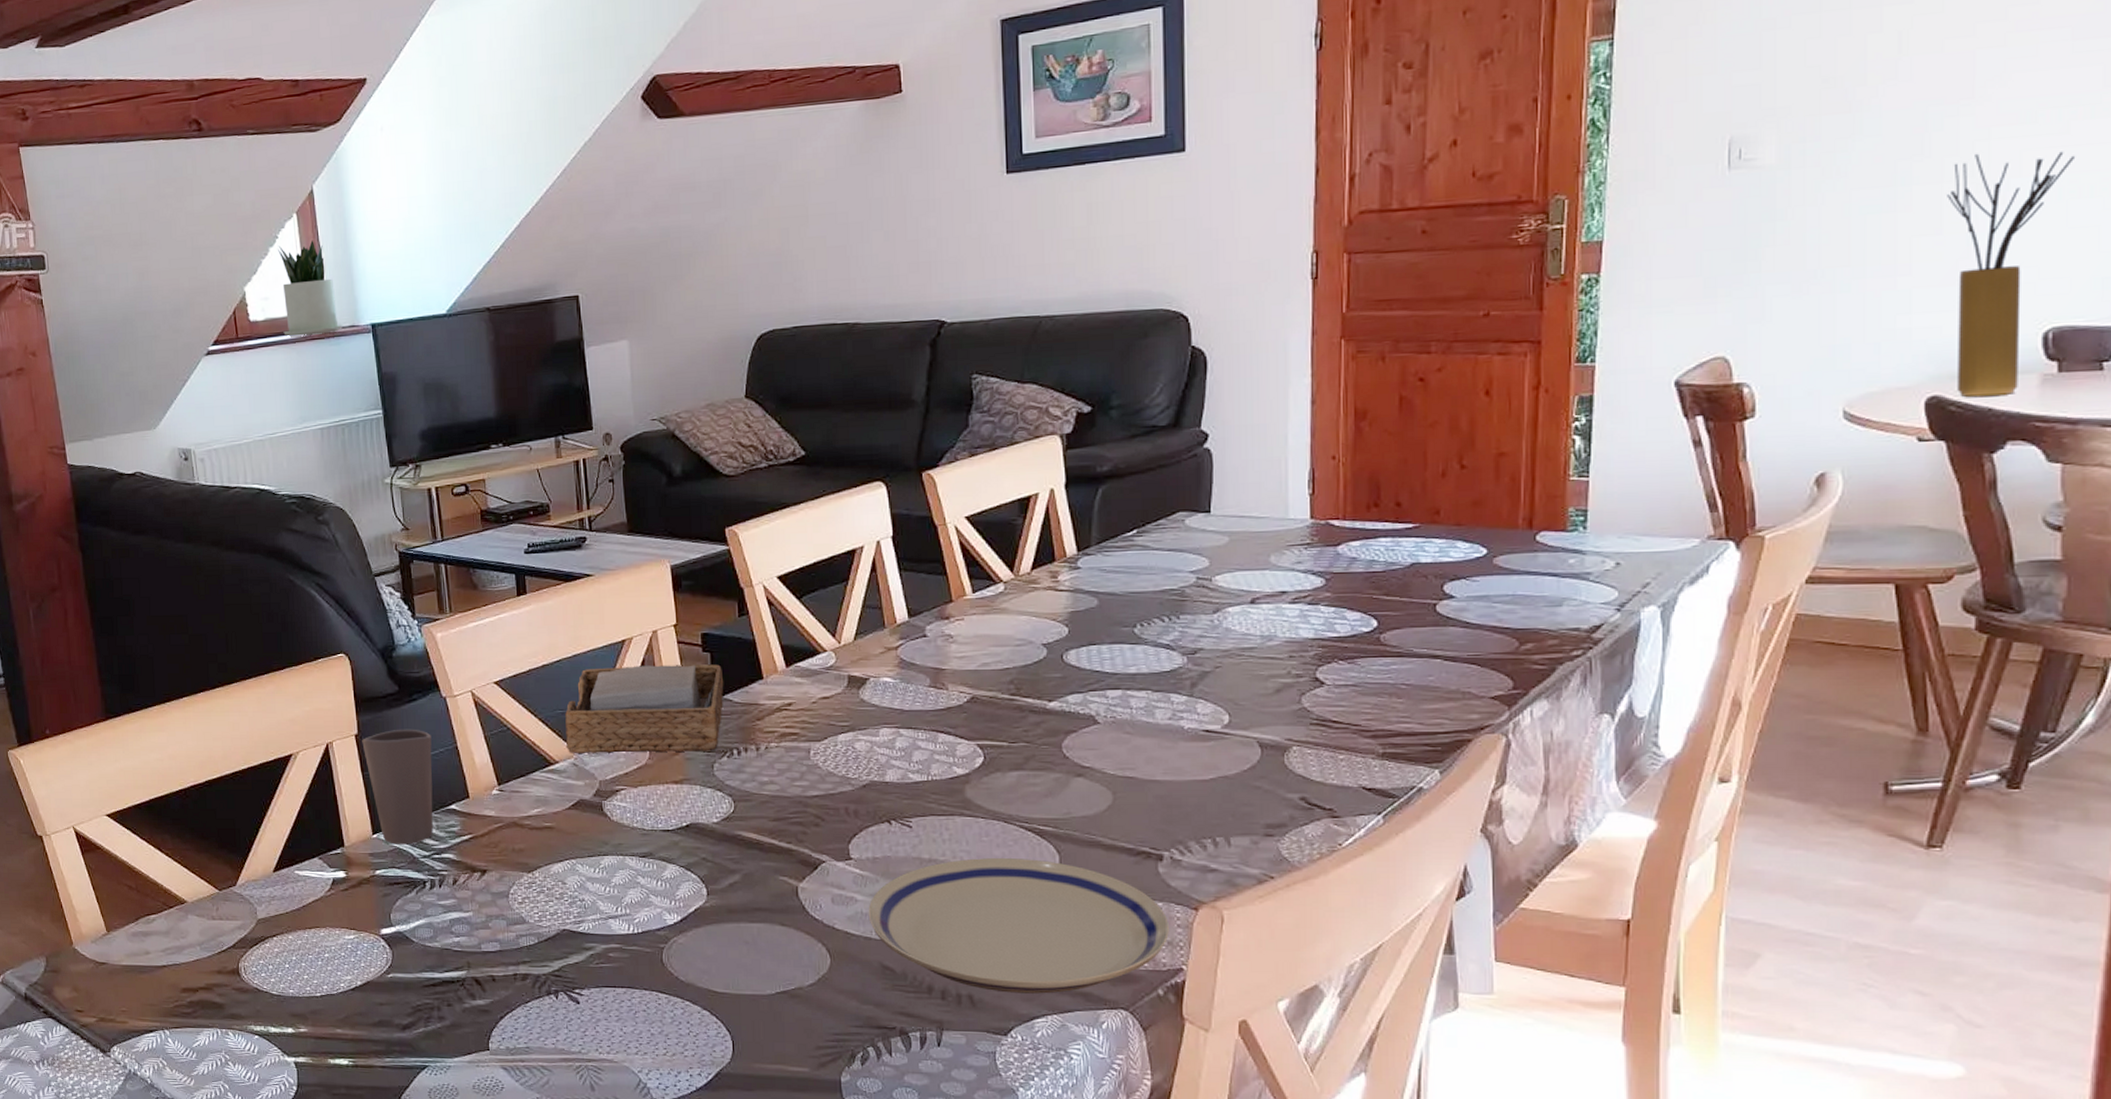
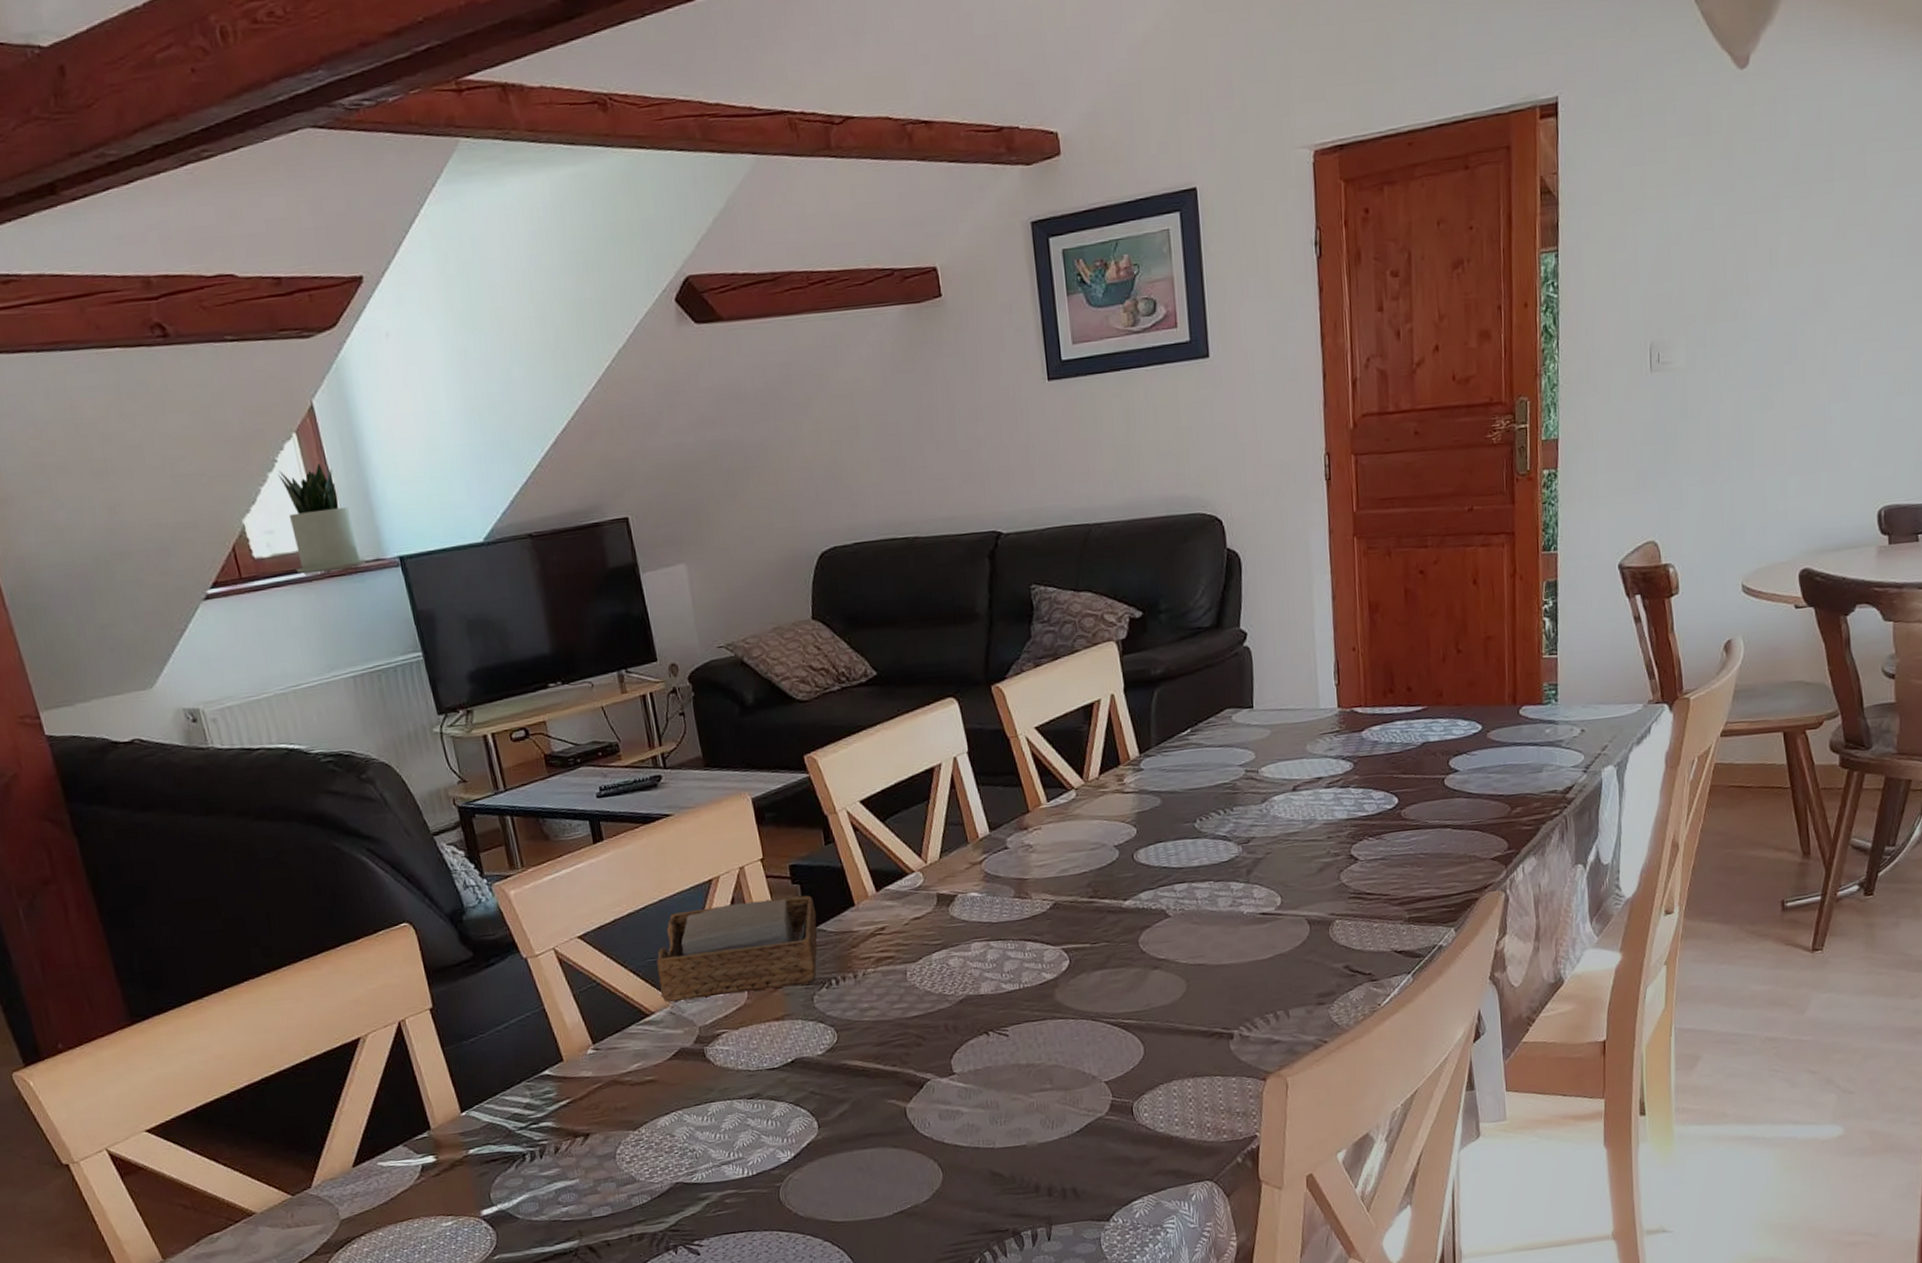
cup: present [362,729,433,845] -> none [438,995,528,1120]
plate: present [868,858,1169,994] -> none [974,1051,1243,1181]
vase: present [1947,151,2076,397] -> none [1809,354,1896,568]

